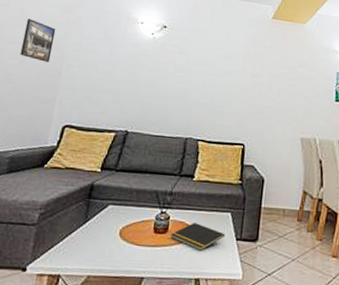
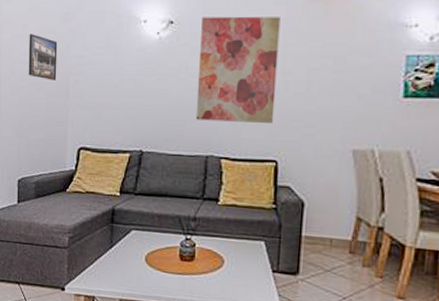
notepad: present [170,222,225,251] -> none [197,251,259,282]
wall art: none [179,26,252,114] -> present [195,16,281,123]

